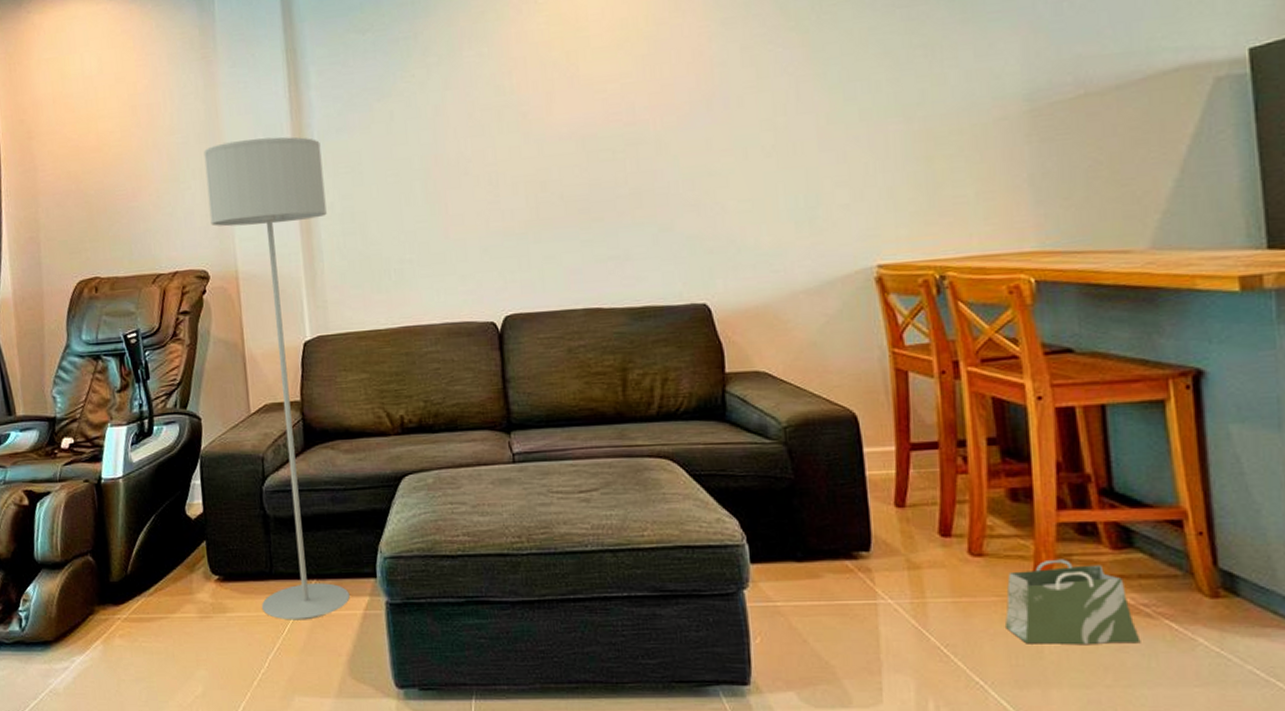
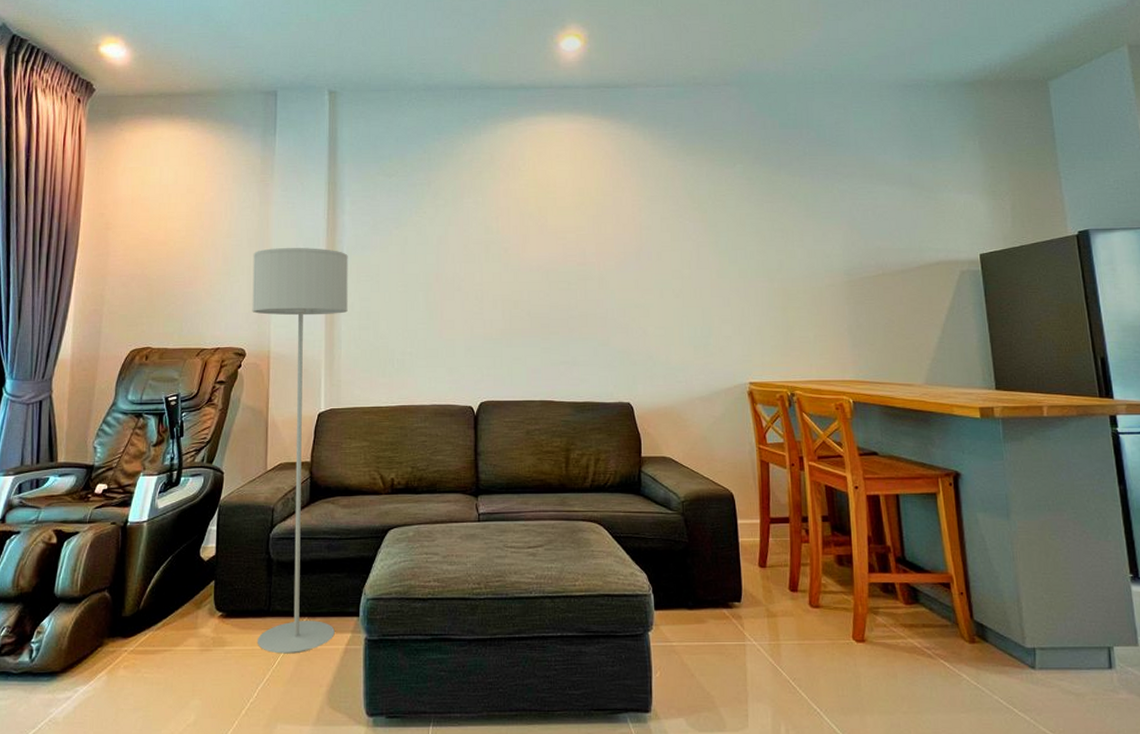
grocery bag: present [1005,559,1141,645] -> none [834,611,925,680]

